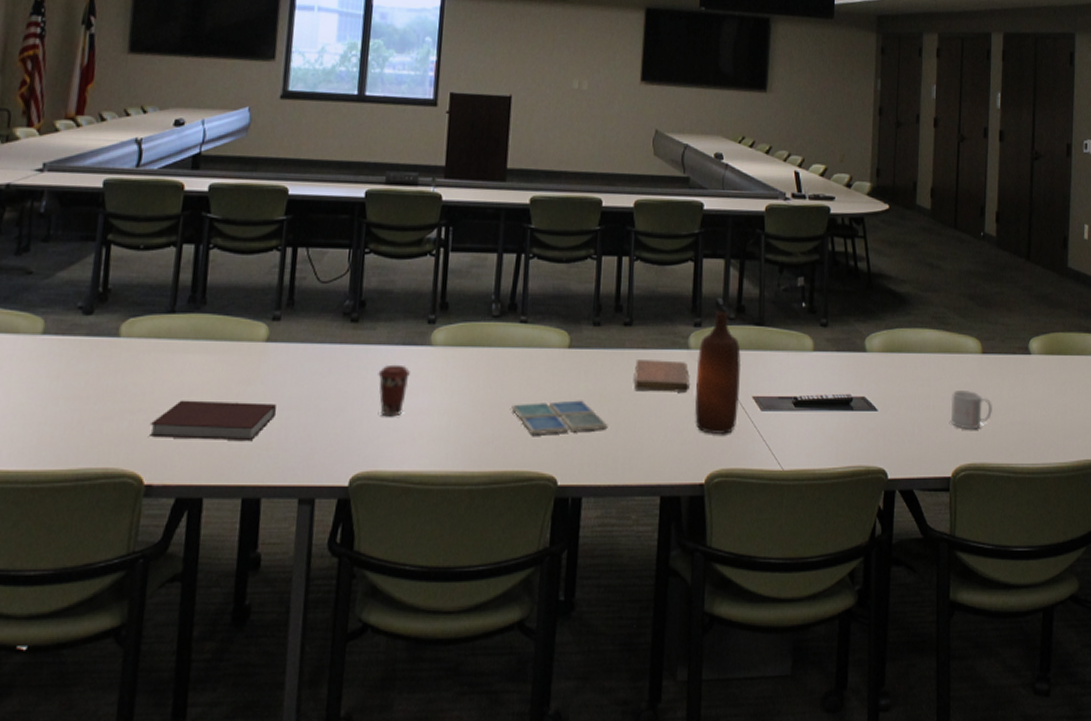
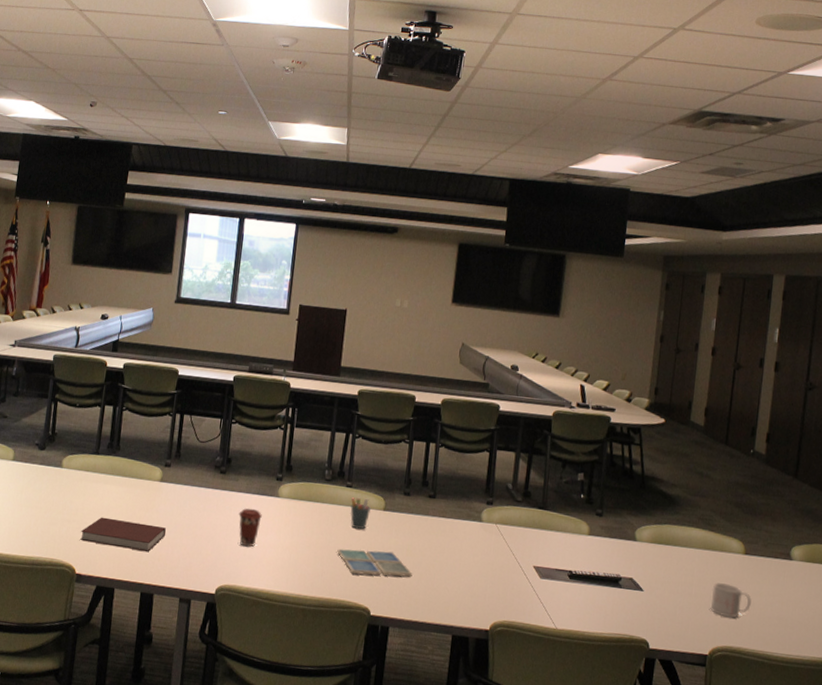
pen holder: none [526,335,552,376] -> present [350,497,371,530]
notebook: present [634,359,690,392] -> none [435,525,481,556]
bottle: present [695,310,742,434] -> none [483,493,526,593]

